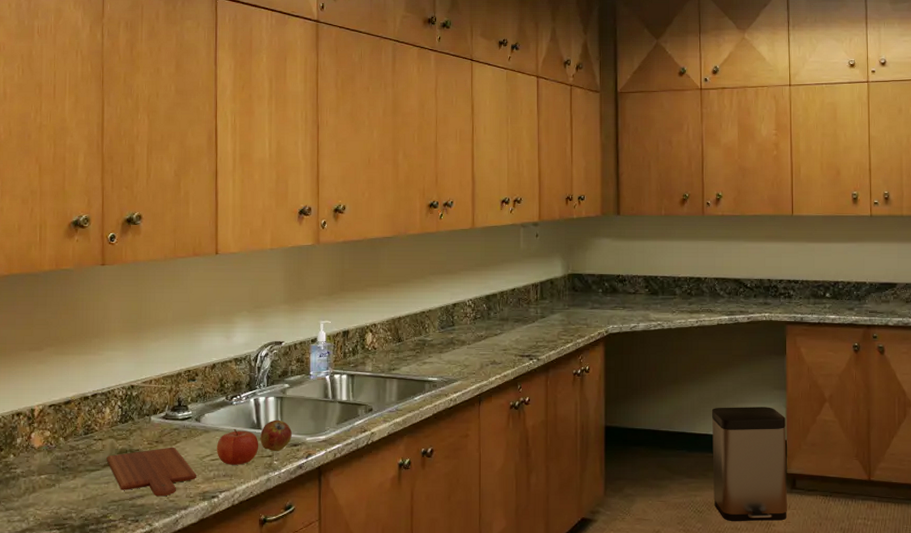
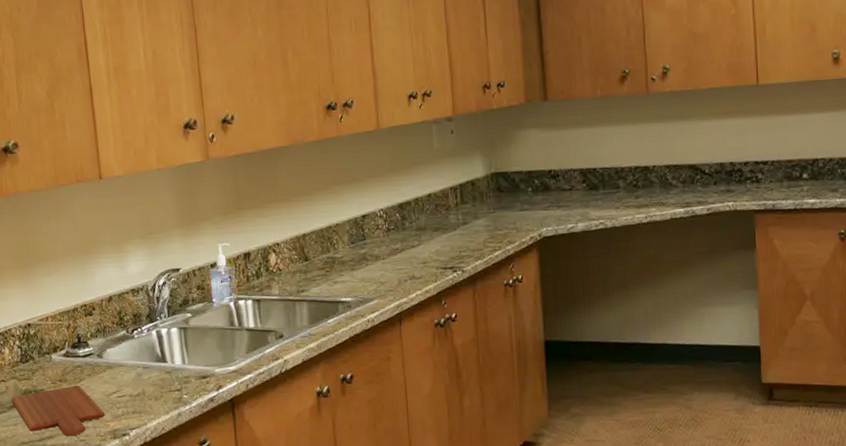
fruit: present [216,429,259,465] -> none [121,364,166,401]
fruit: present [260,420,293,452] -> none [166,351,200,386]
pedal bin: present [711,407,788,521] -> none [668,309,765,439]

